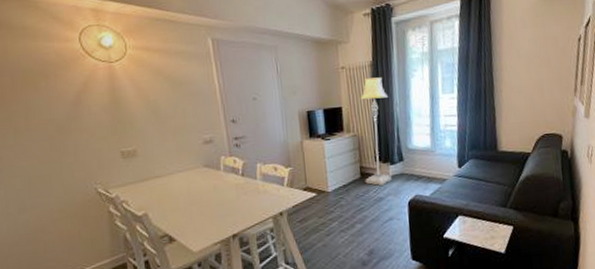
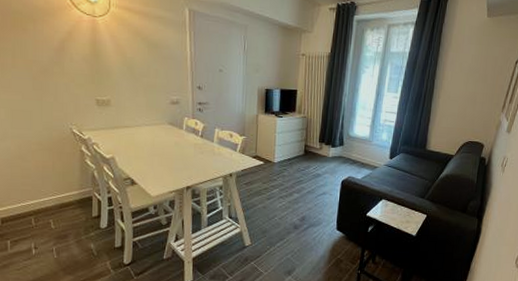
floor lamp: present [360,77,392,185] -> none [307,67,339,164]

